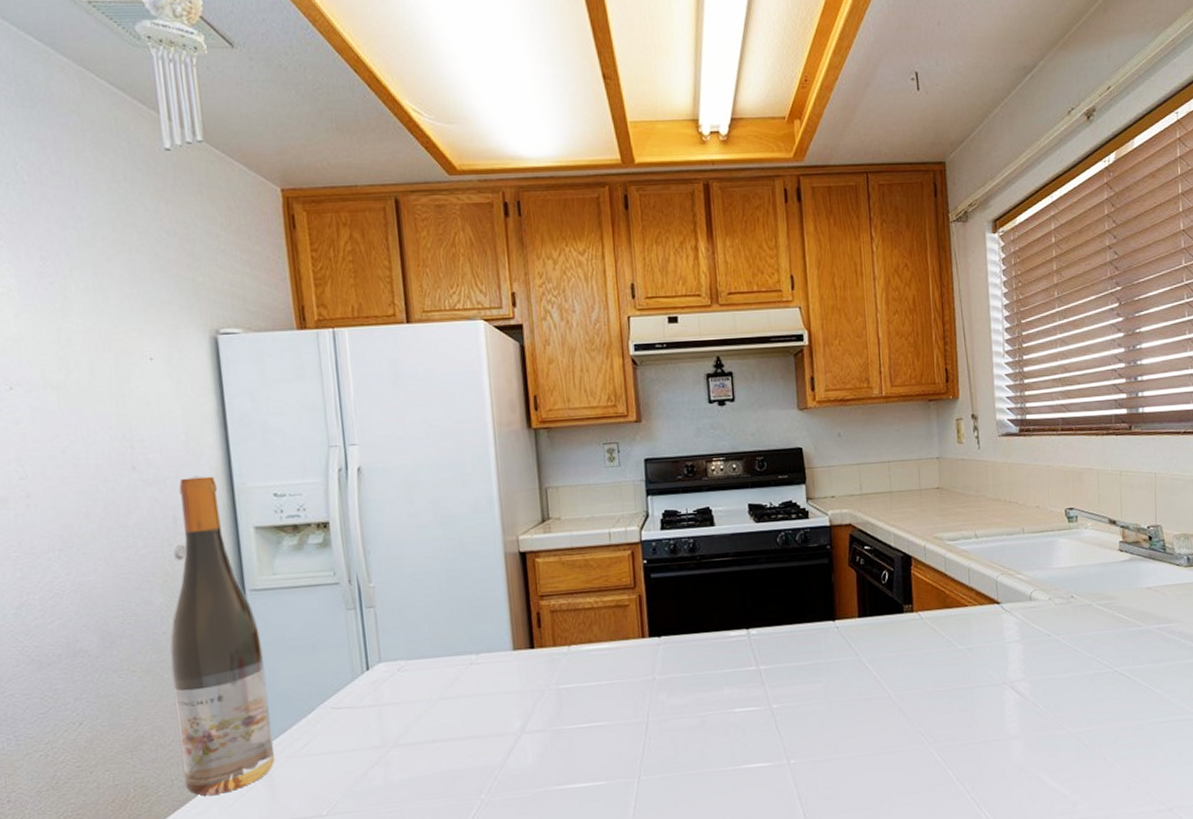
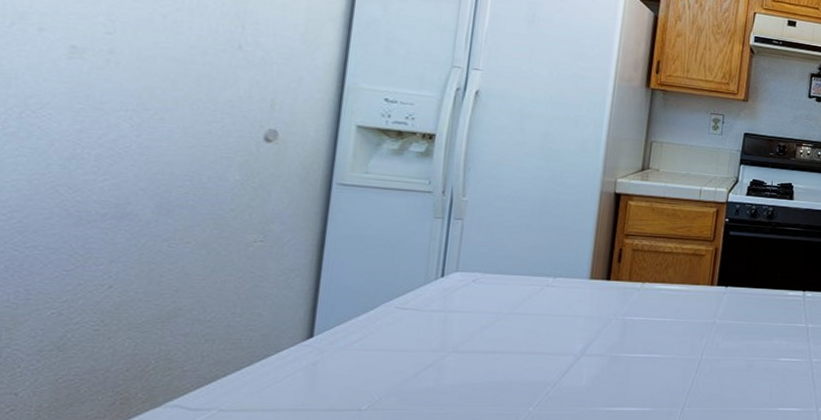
wine bottle: present [169,475,276,796] -> none [216,66,338,376]

